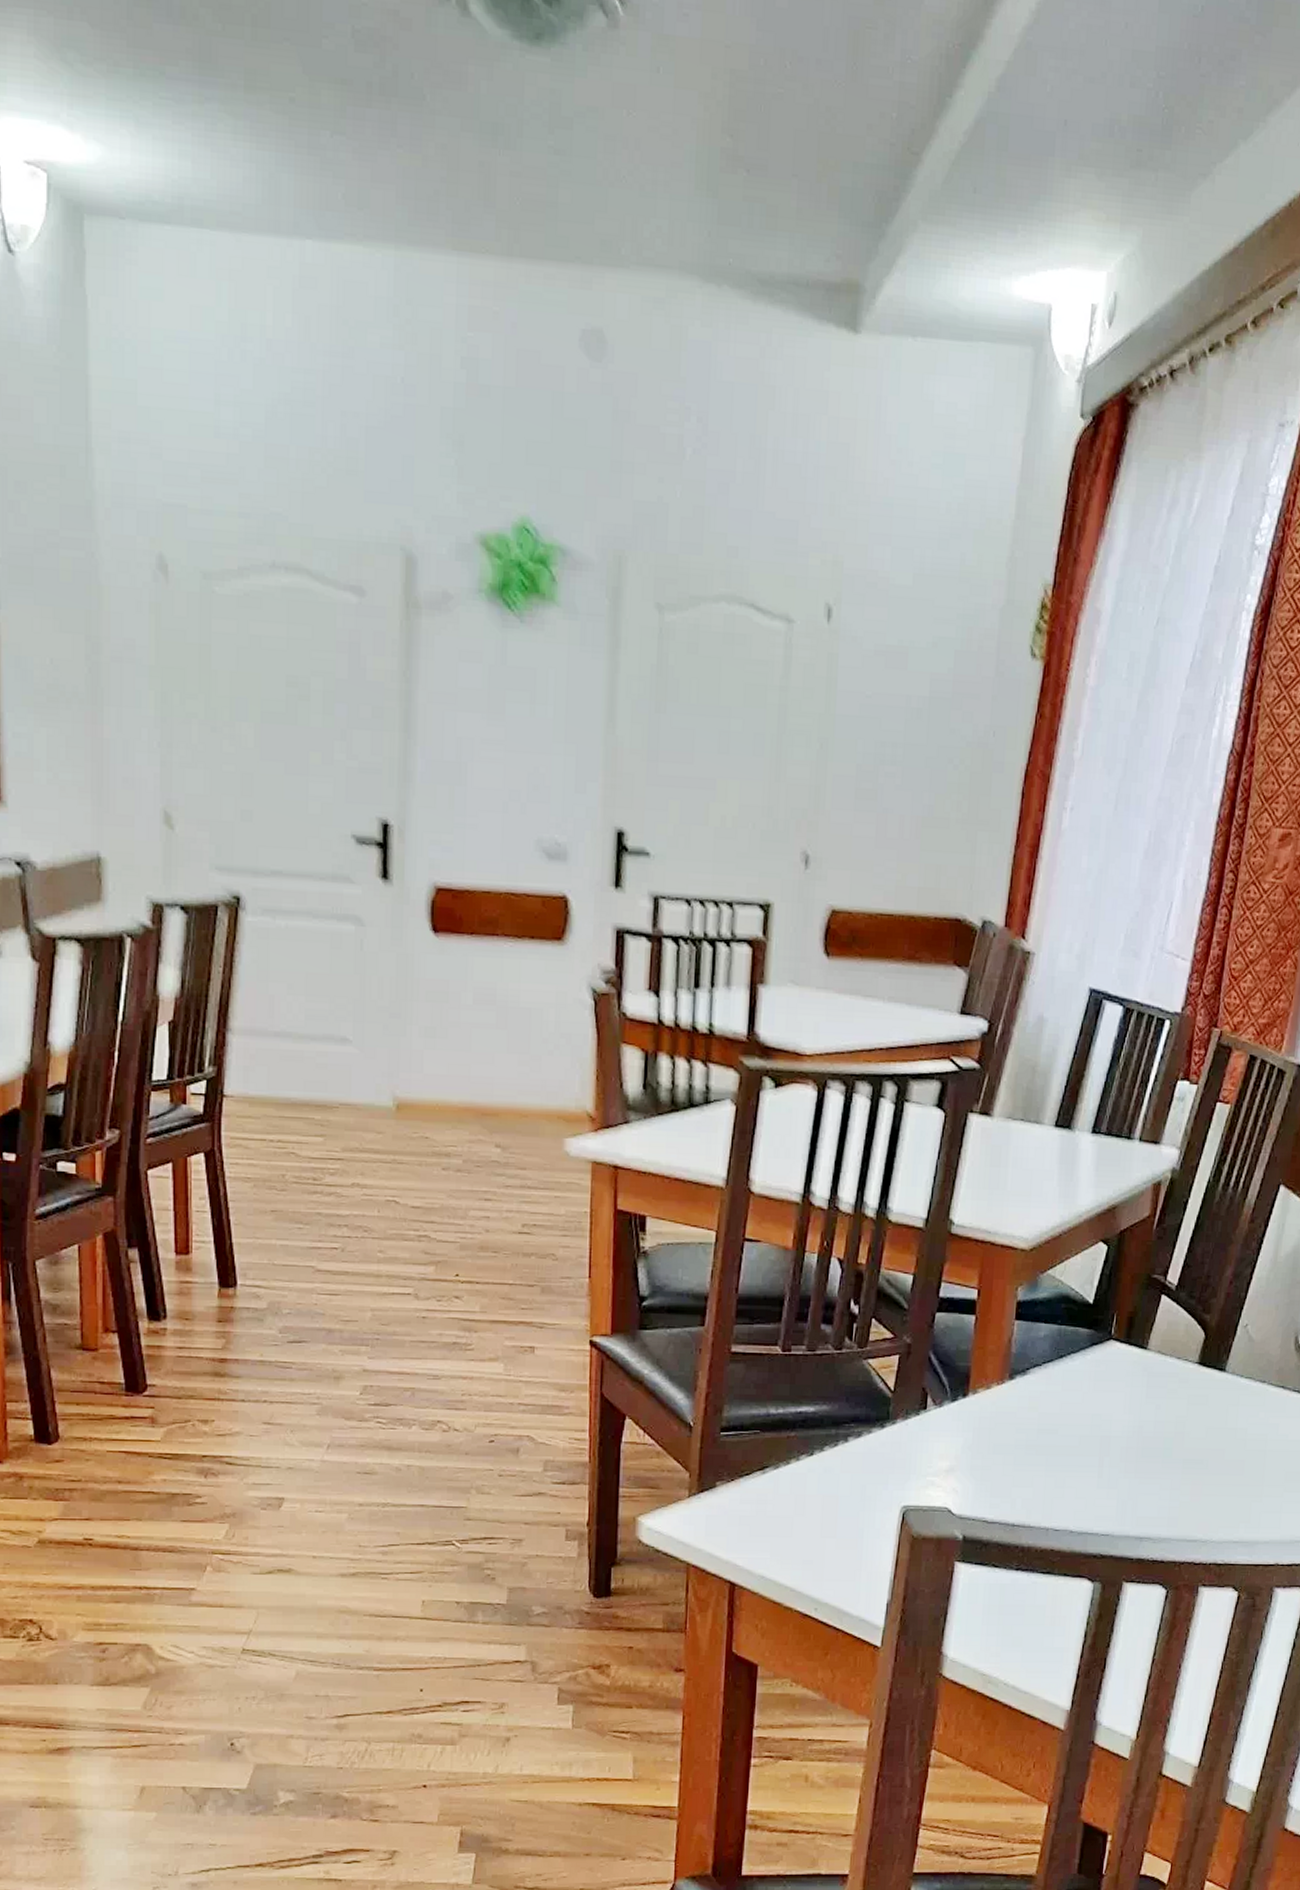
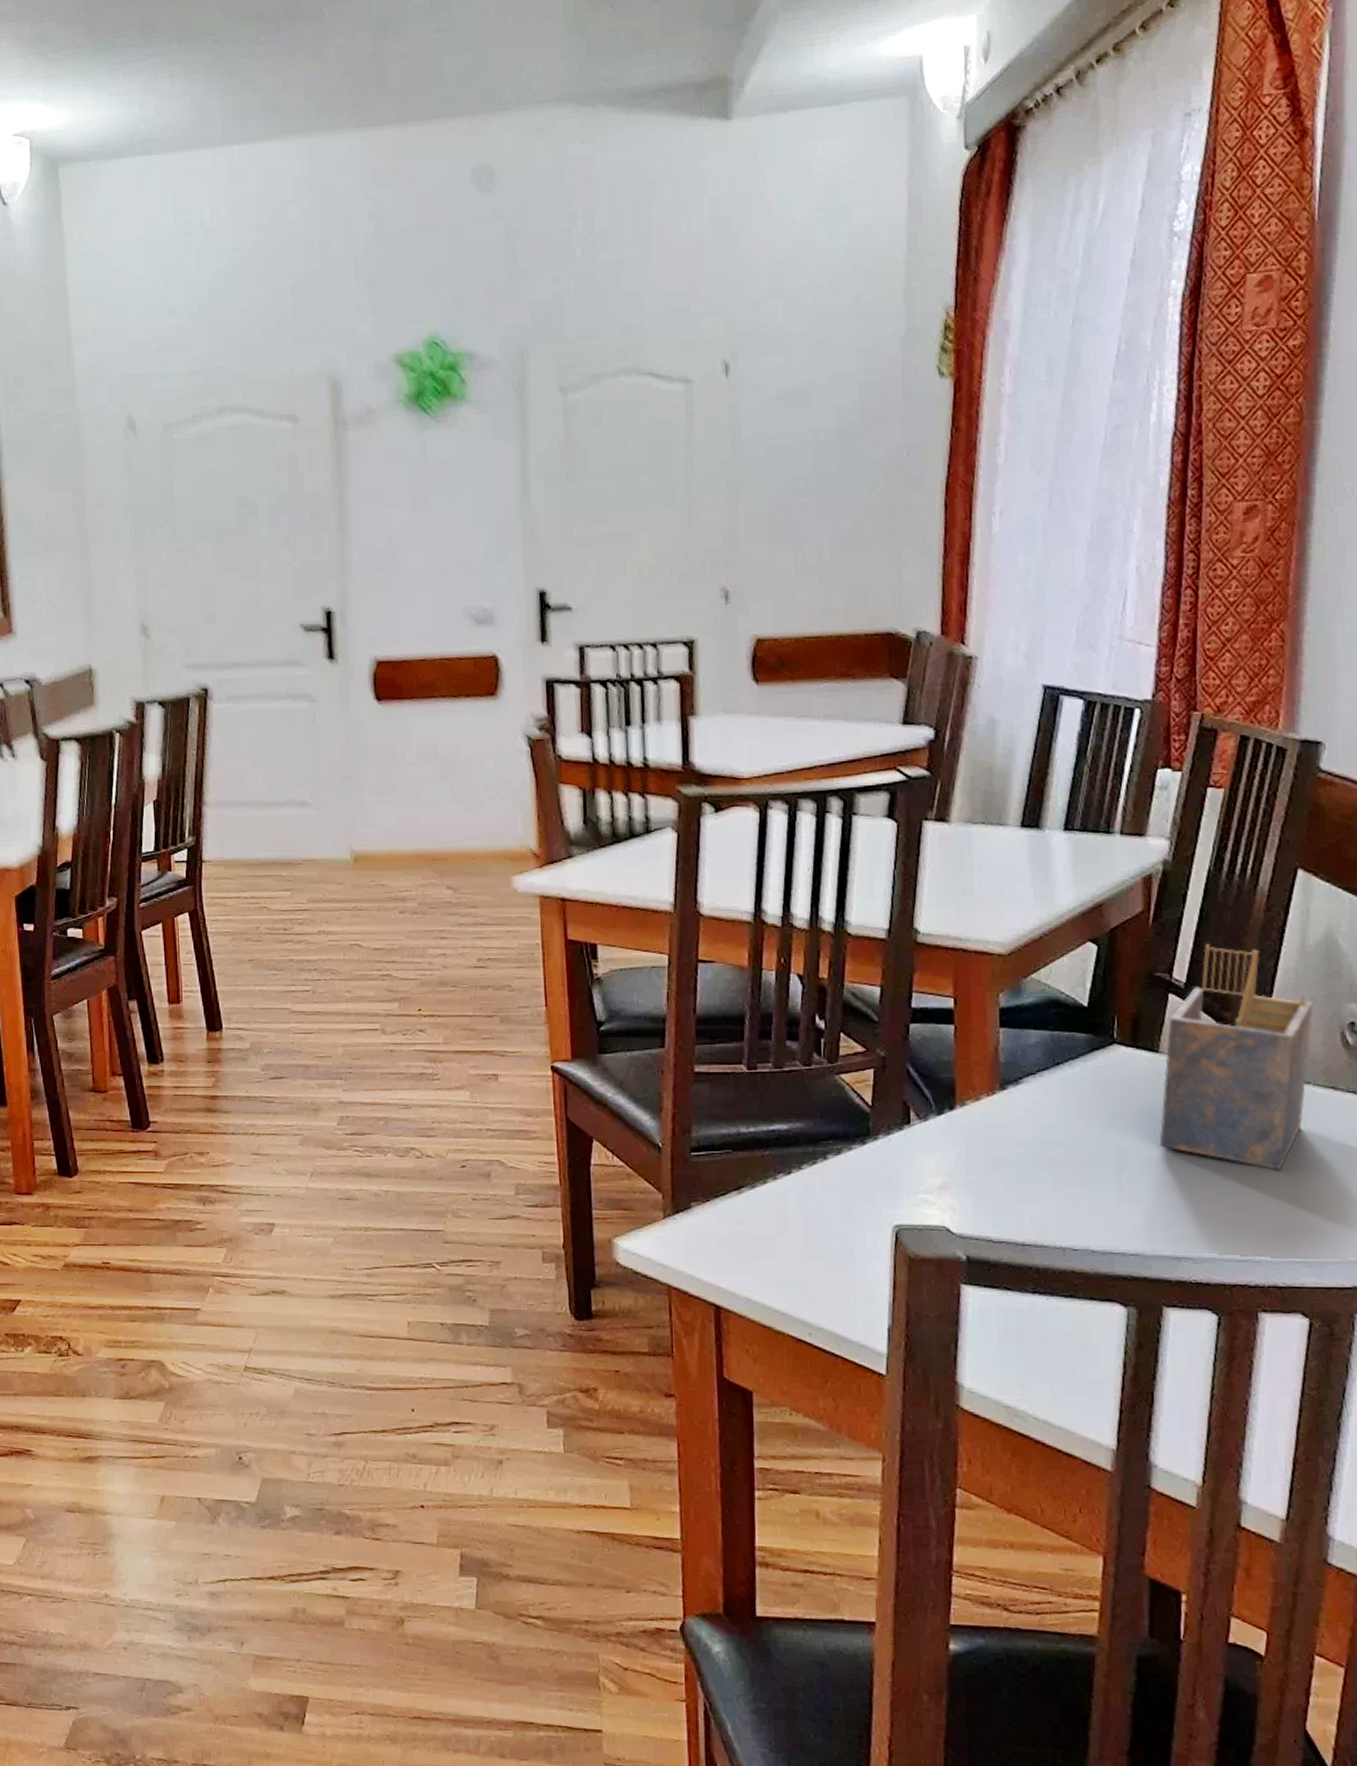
napkin holder: none [1137,1250,1277,1460] -> present [1159,944,1314,1170]

